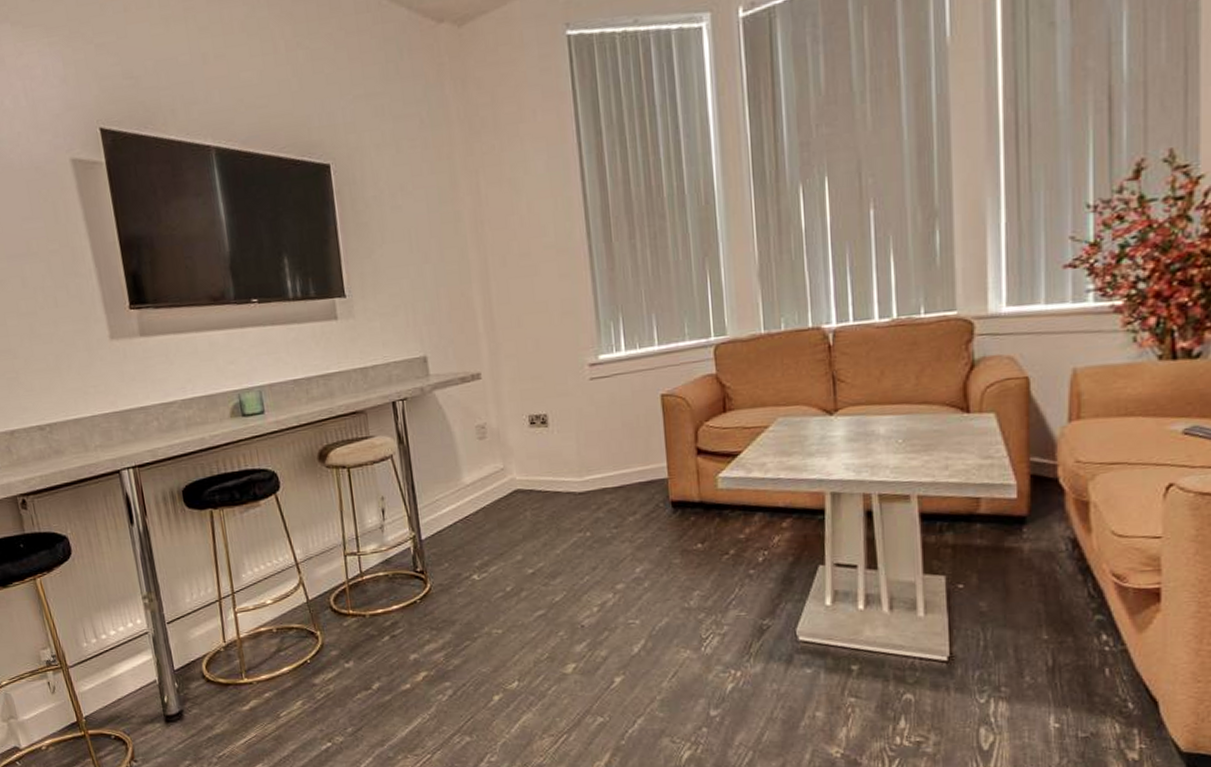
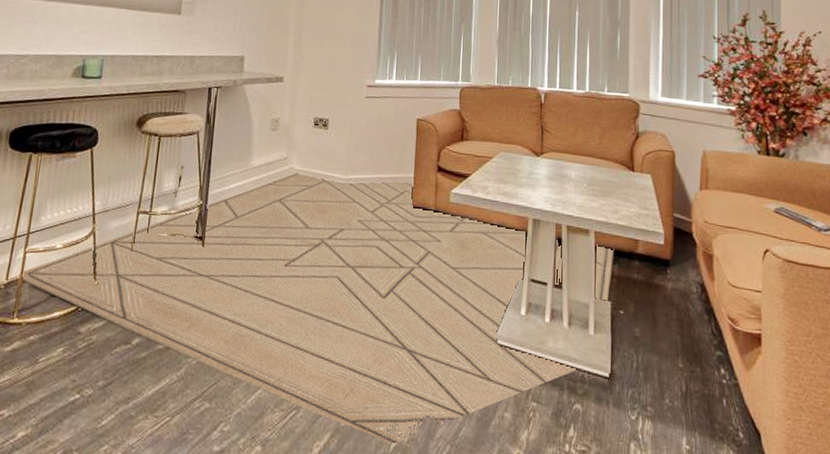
rug: none [235,474,947,756] -> present [19,171,614,444]

